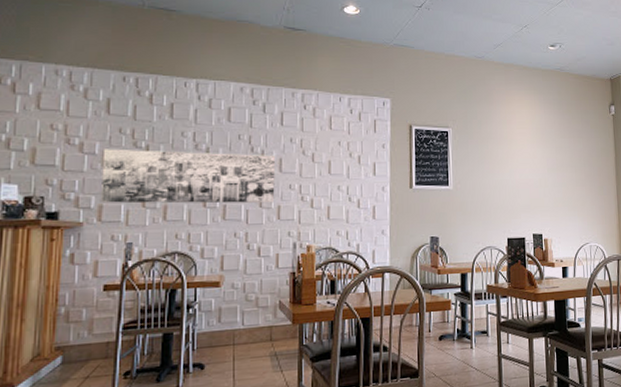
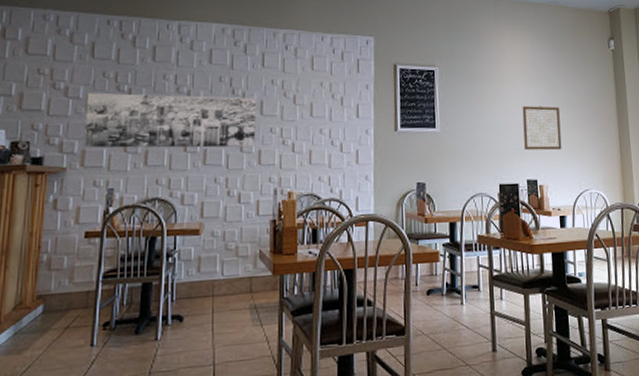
wall art: none [529,166,565,207] -> present [522,106,562,151]

